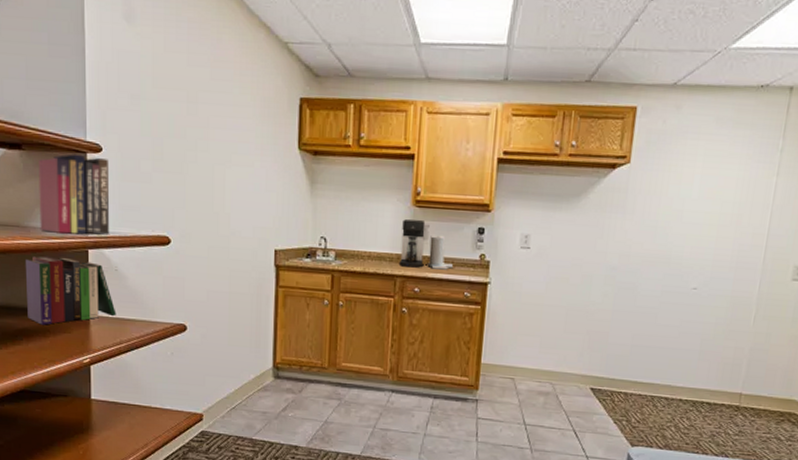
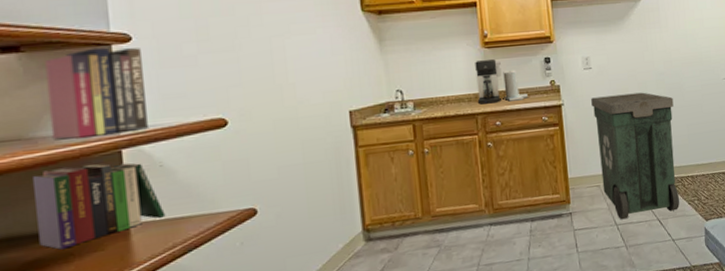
recycling bin: none [517,281,622,426] -> present [591,92,680,220]

